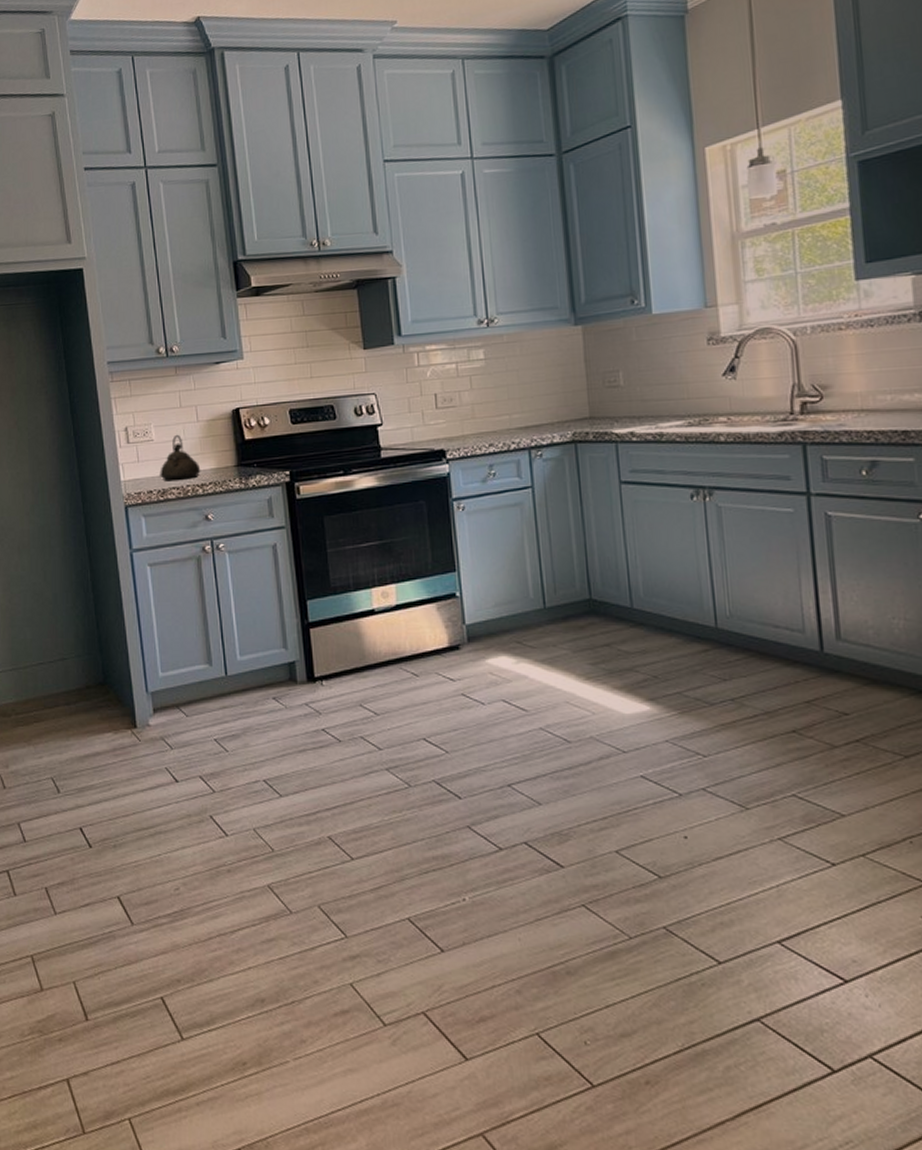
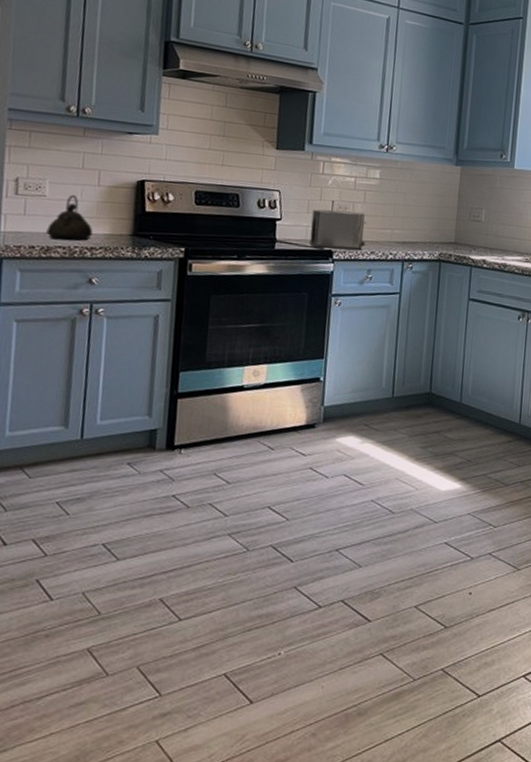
toaster: none [414,402,481,450] -> present [309,209,367,250]

